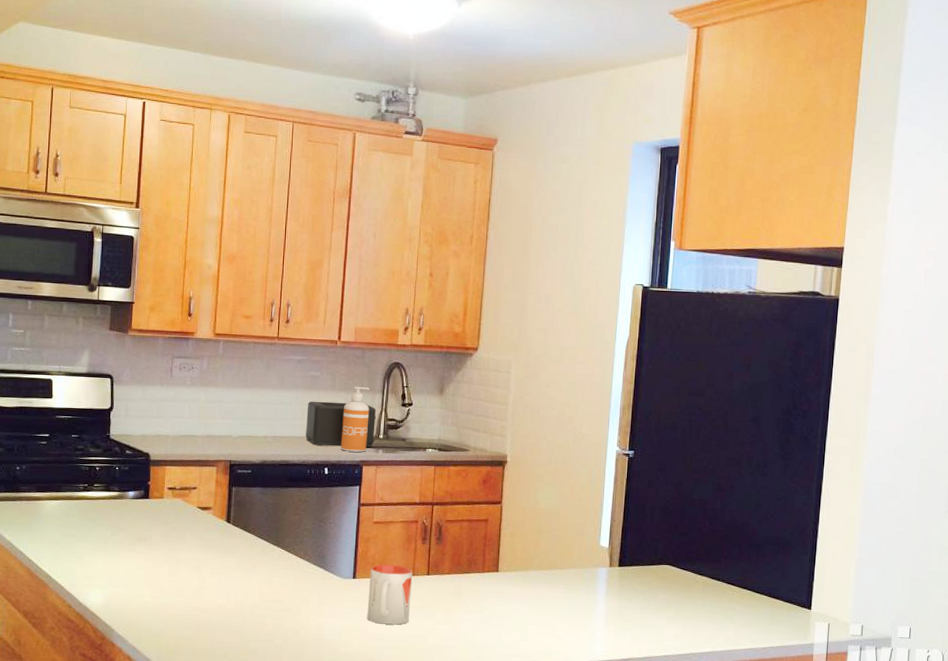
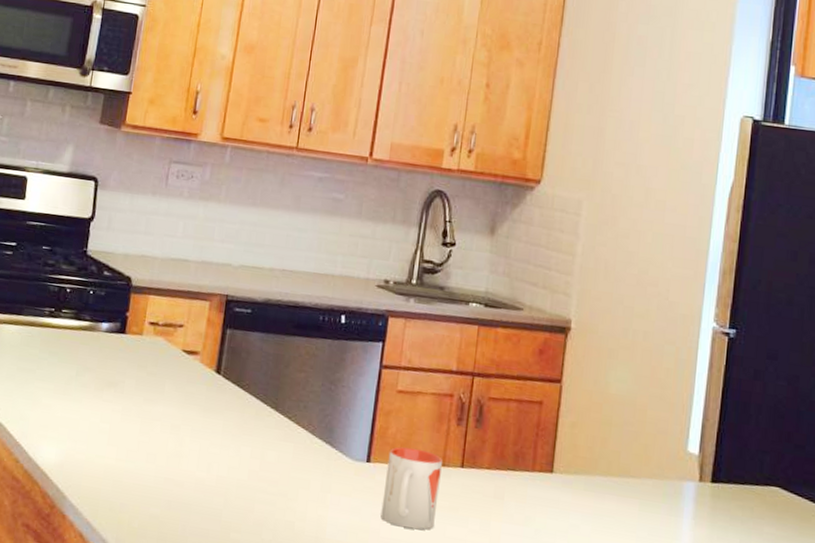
toaster: present [306,401,376,448] -> none [321,229,410,295]
soap dispenser: present [340,386,370,453] -> none [362,215,404,300]

